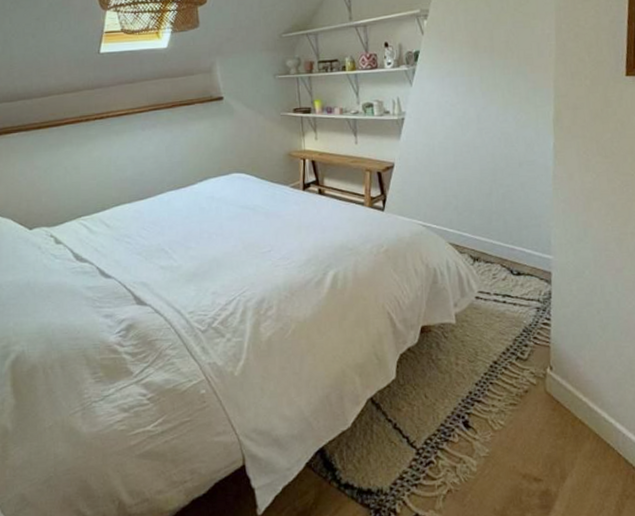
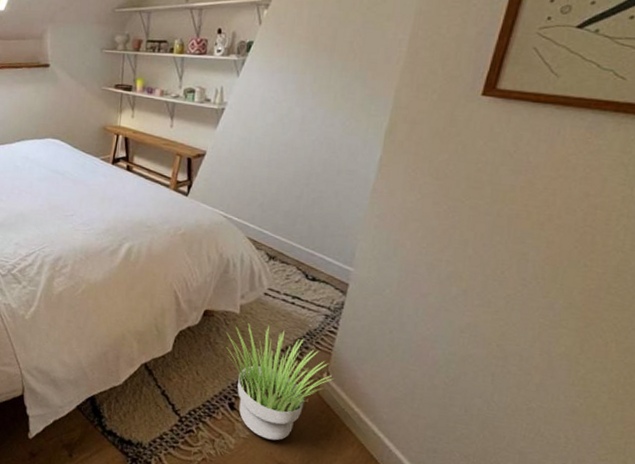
potted plant: none [447,329,558,452] -> present [226,323,334,441]

